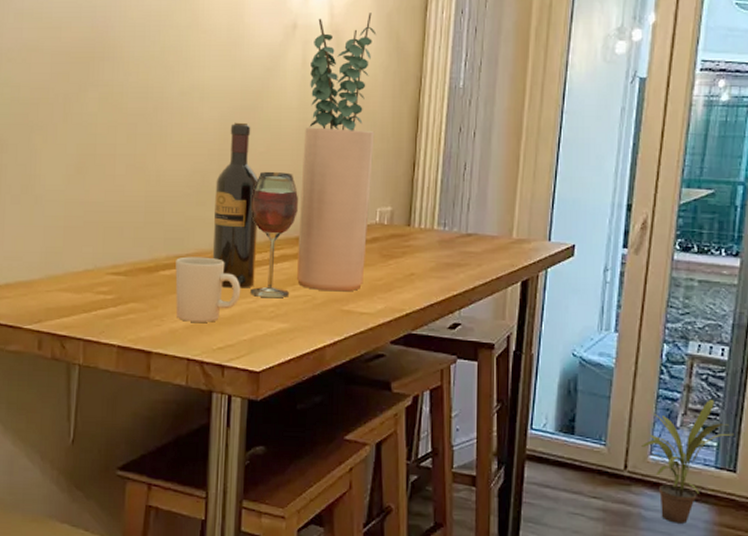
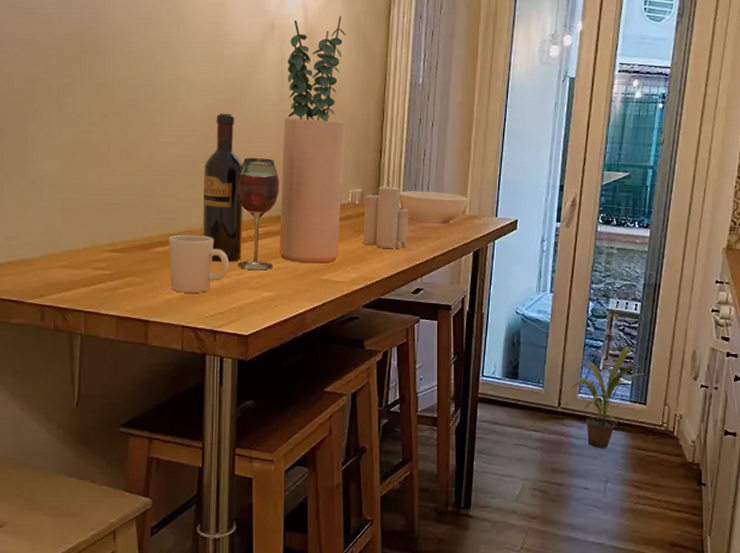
candle: none [391,198,446,276] -> present [362,180,409,248]
bowl: none [433,210,516,249] -> present [398,191,468,224]

